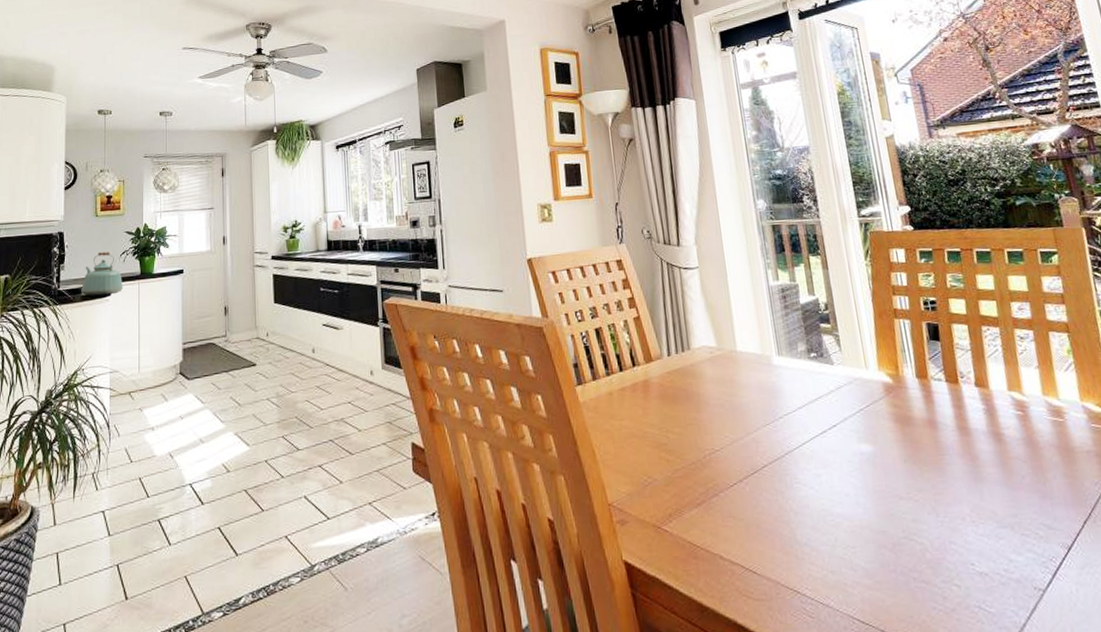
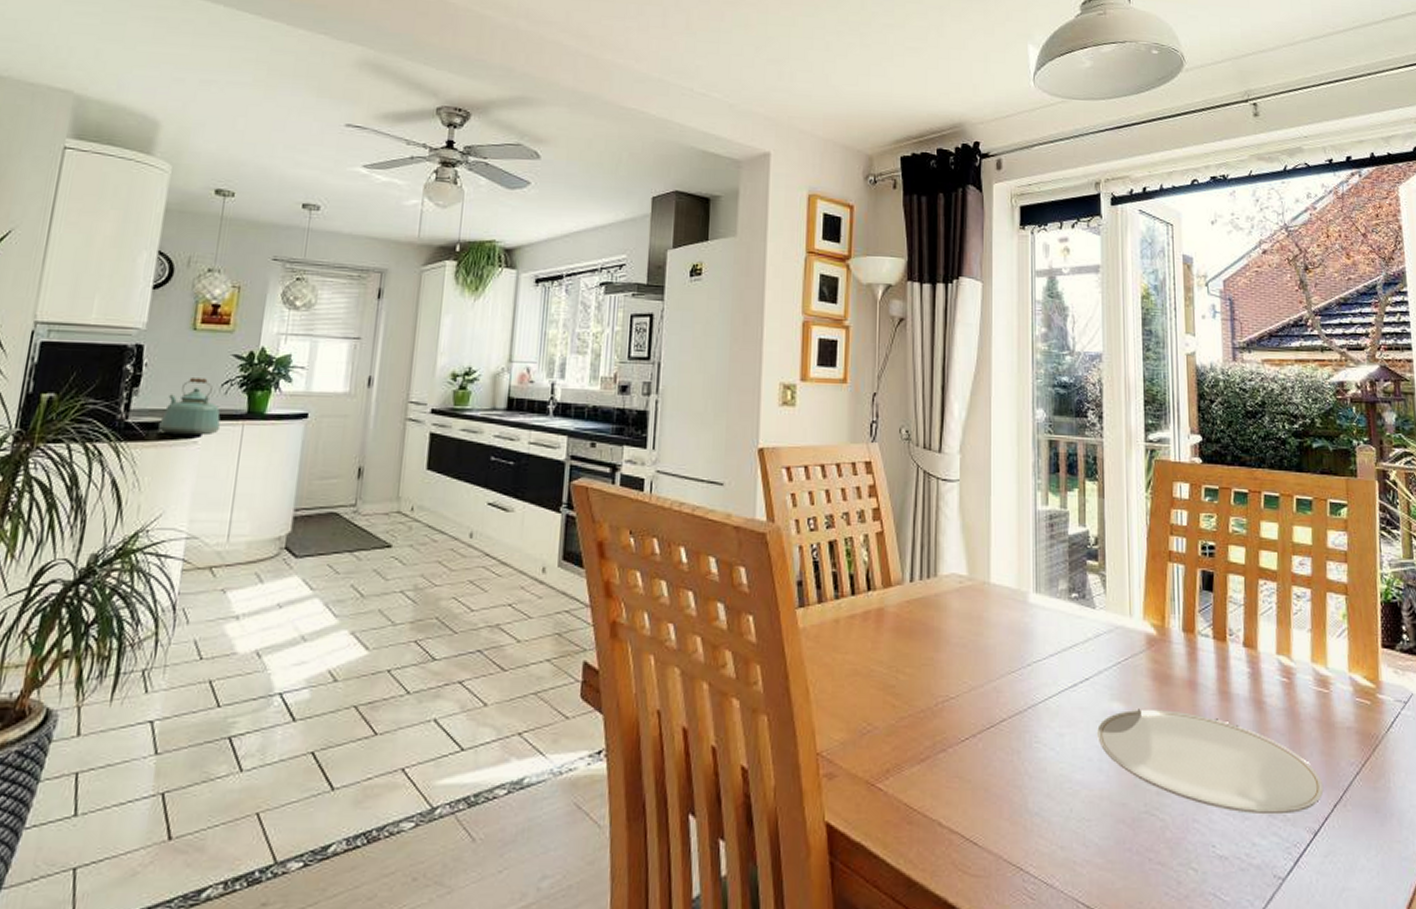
plate: none [850,447,1072,534] -> present [1097,710,1324,815]

